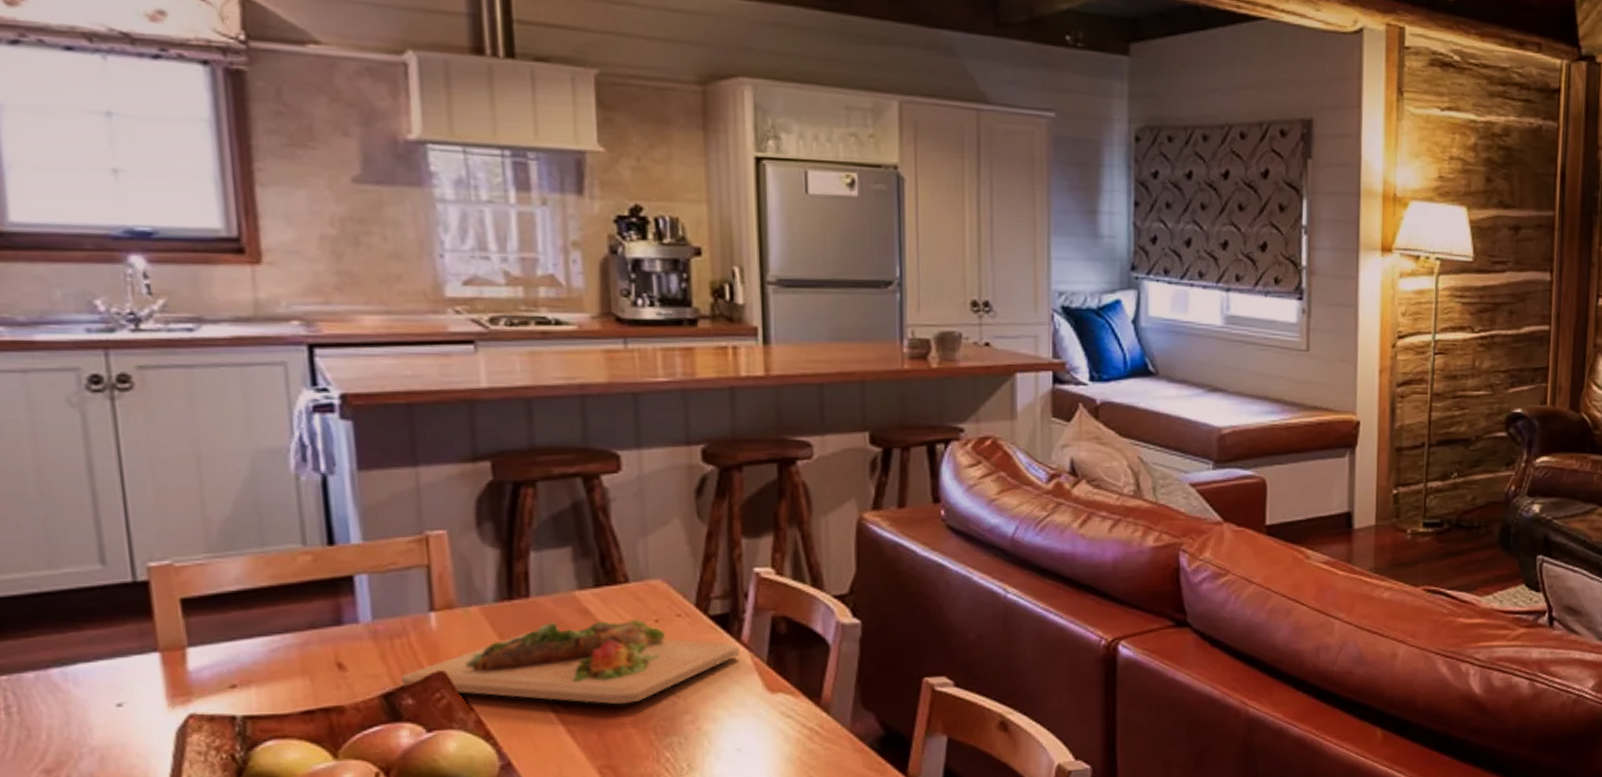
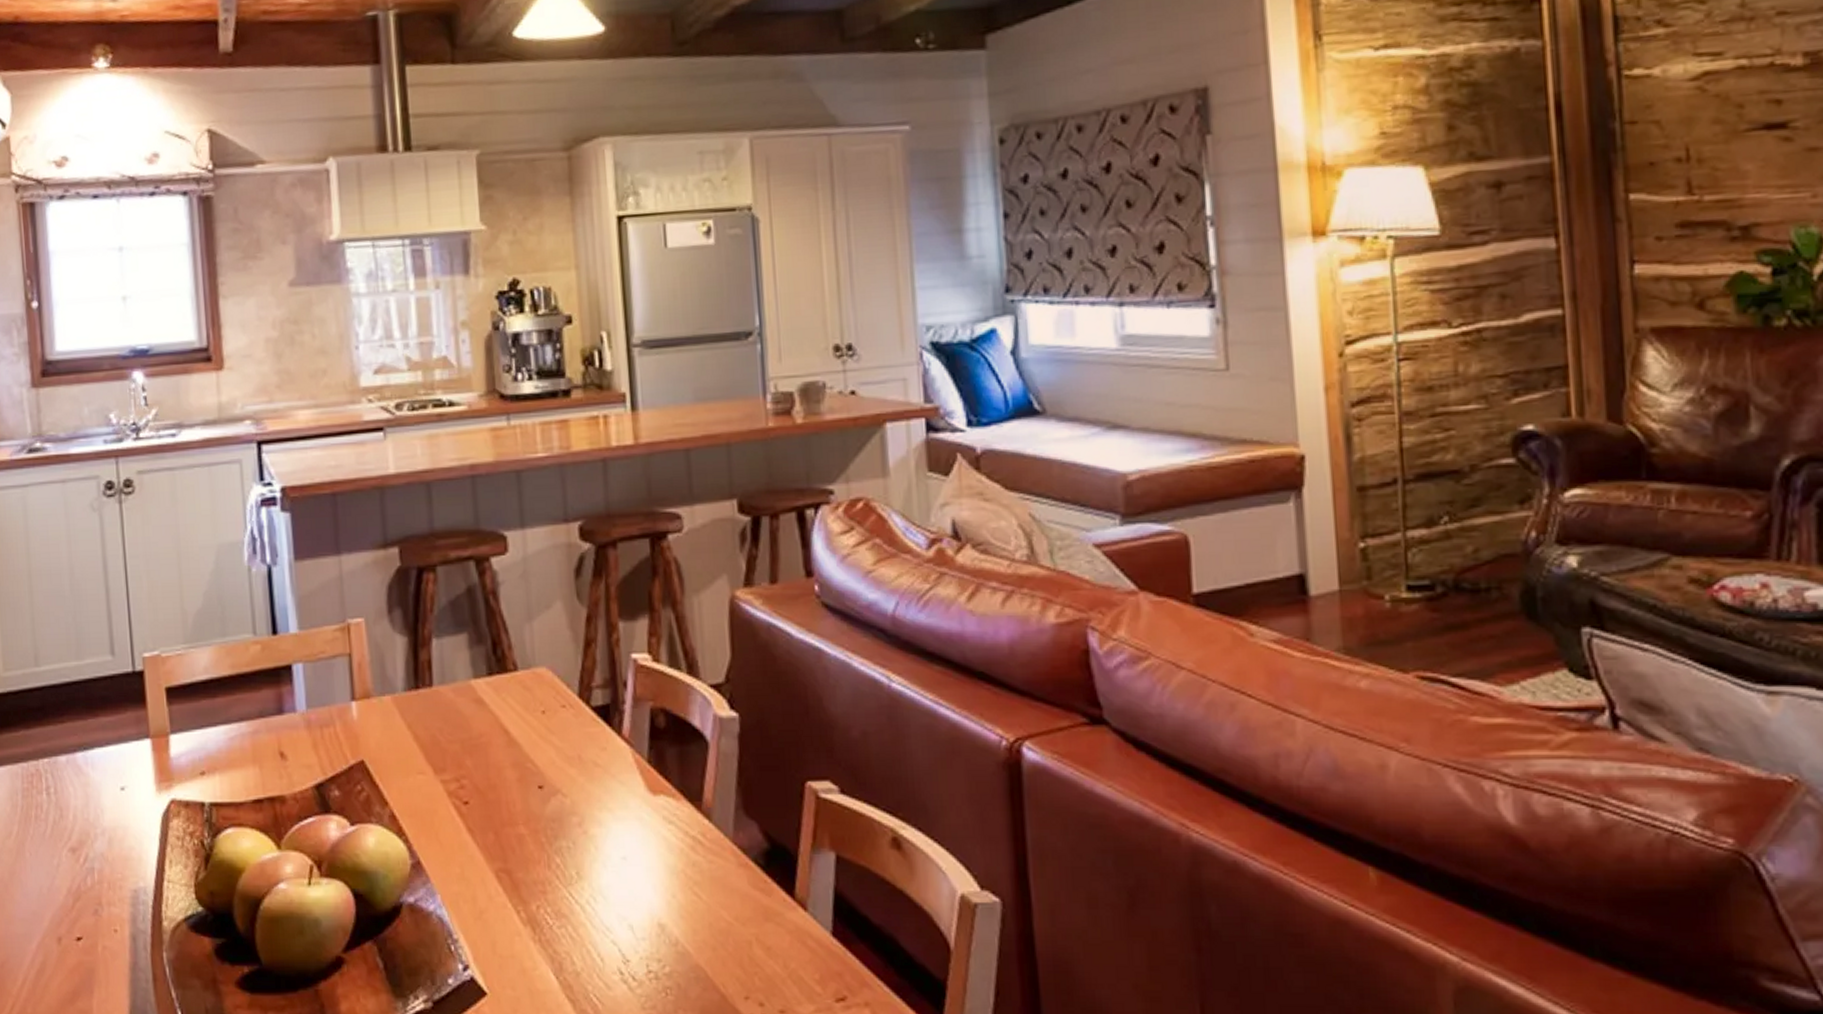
cutting board: present [401,618,739,705] -> none [330,709,621,803]

